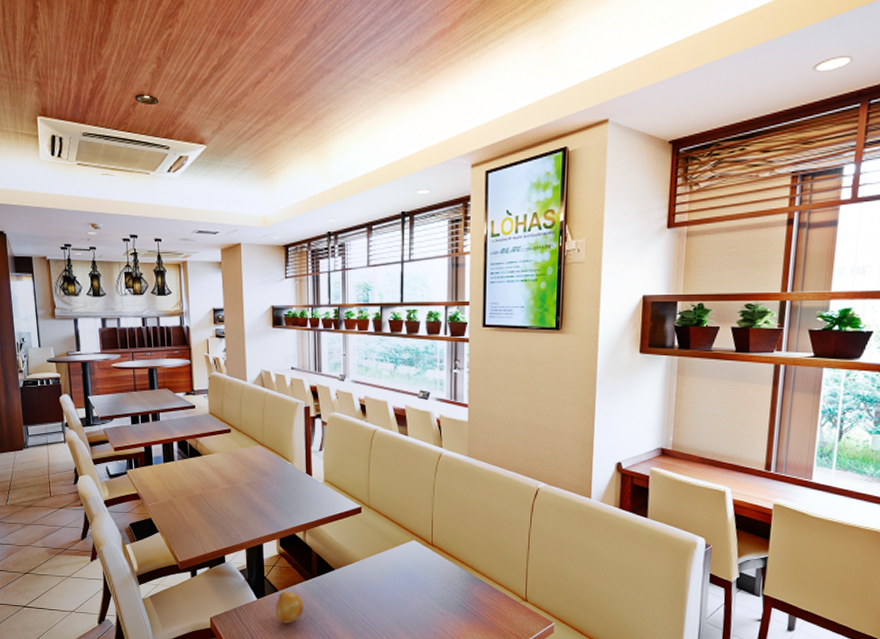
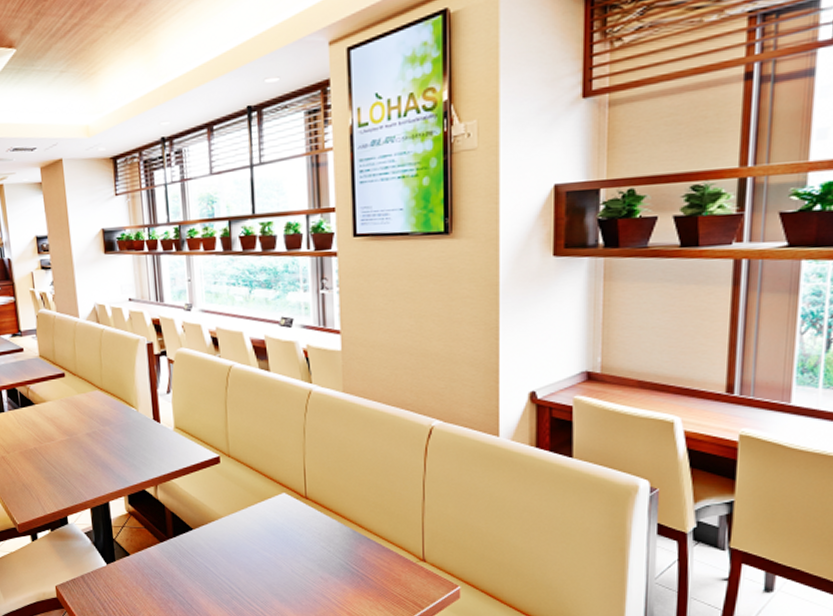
fruit: present [275,591,304,624] -> none [127,555,161,592]

